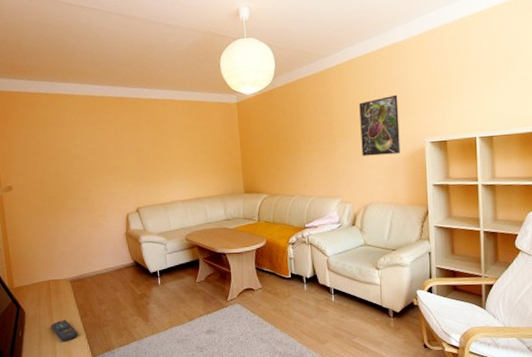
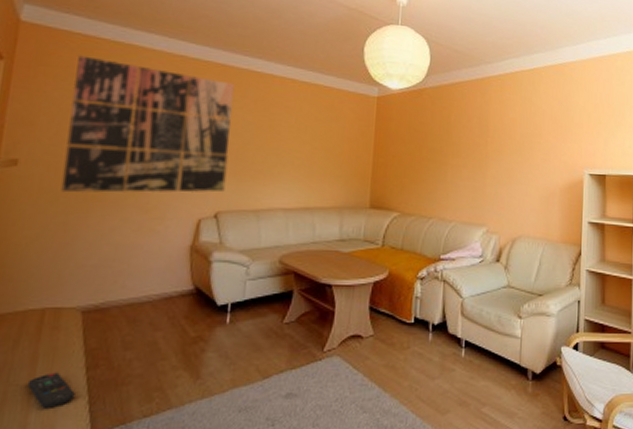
wall art: none [29,108,140,205] -> present [61,55,234,193]
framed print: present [359,94,401,156] -> none [516,117,560,183]

